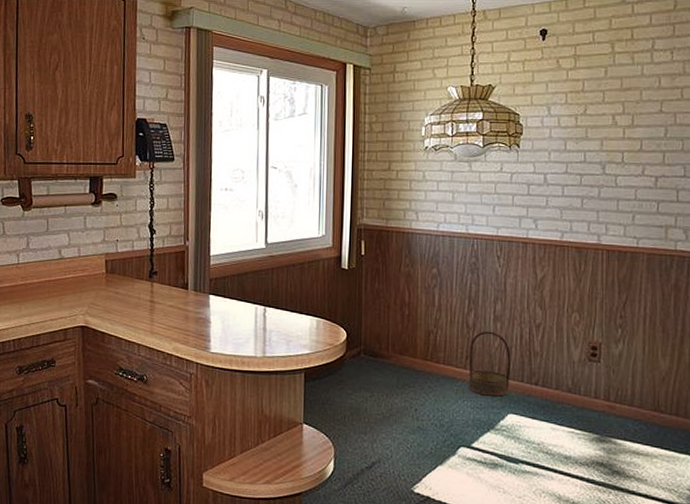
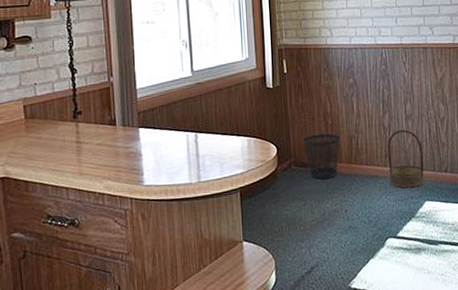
wastebasket: none [376,323,417,373] -> present [303,133,341,180]

